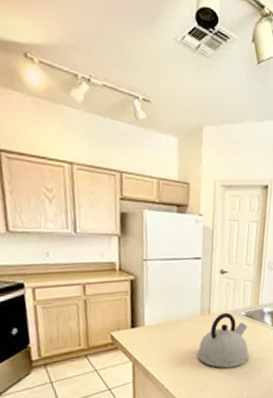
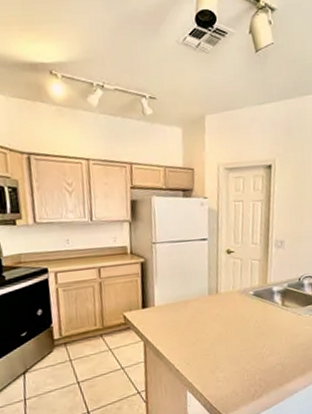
kettle: present [197,312,249,369] -> none [206,292,260,350]

